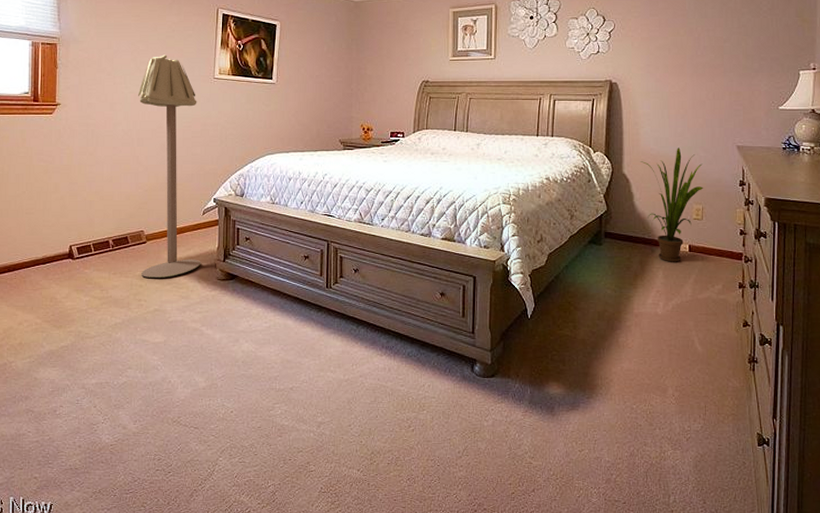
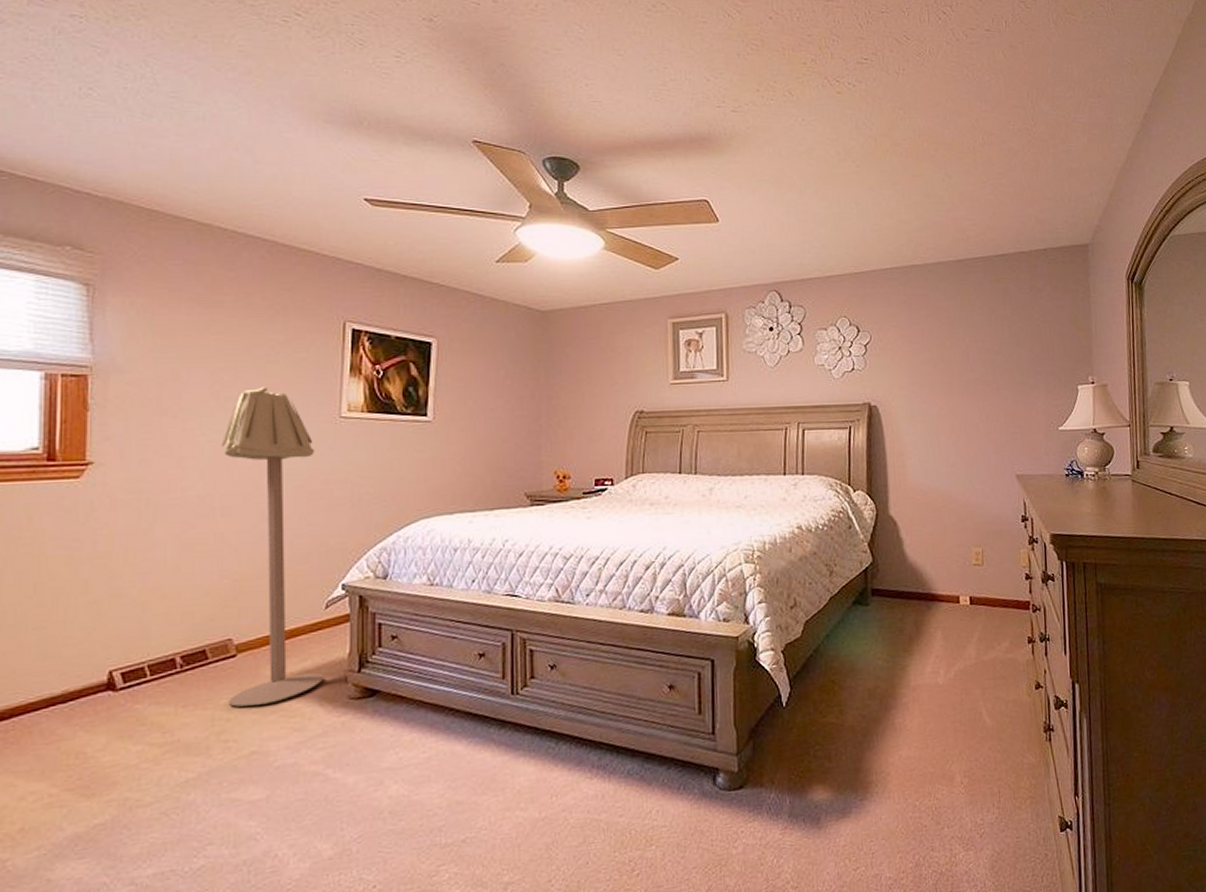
house plant: present [640,147,704,262] -> none [909,480,983,620]

